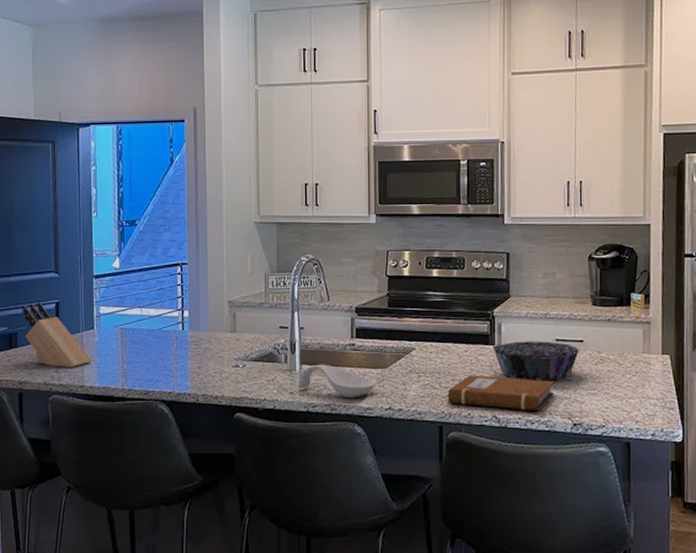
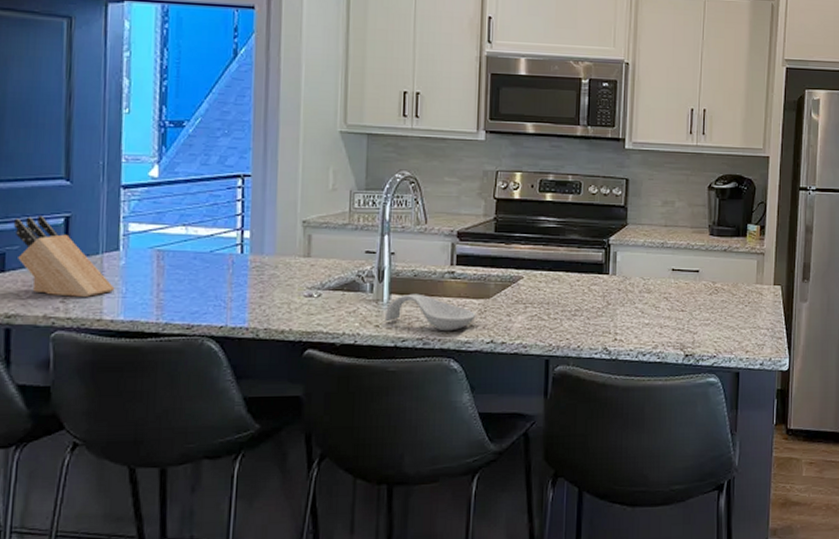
notebook: present [446,375,554,412] -> none [554,306,668,343]
decorative bowl: present [493,341,581,383] -> none [607,270,696,313]

